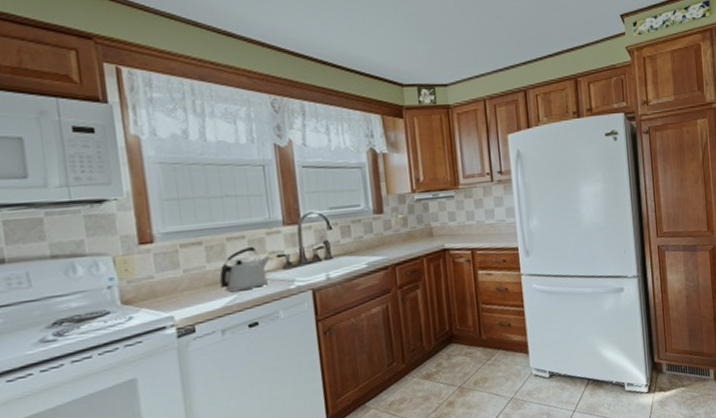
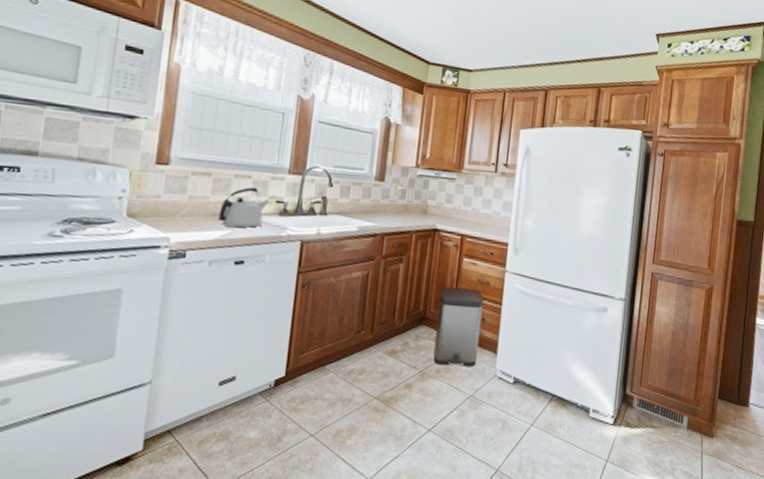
pedal bin: none [462,298,511,378] -> present [433,287,484,367]

